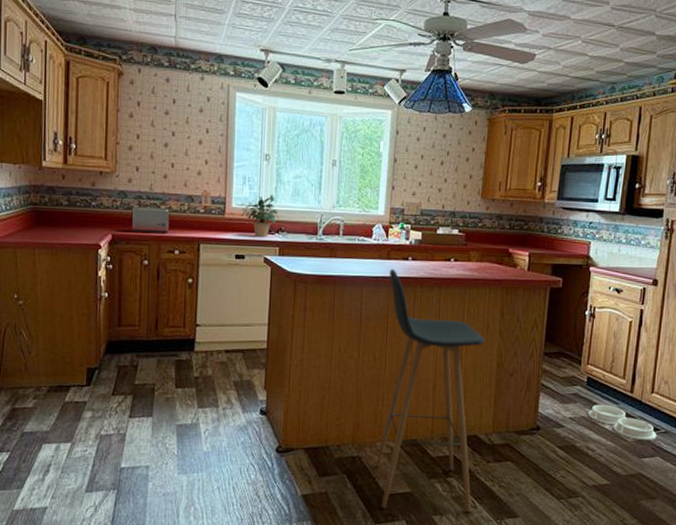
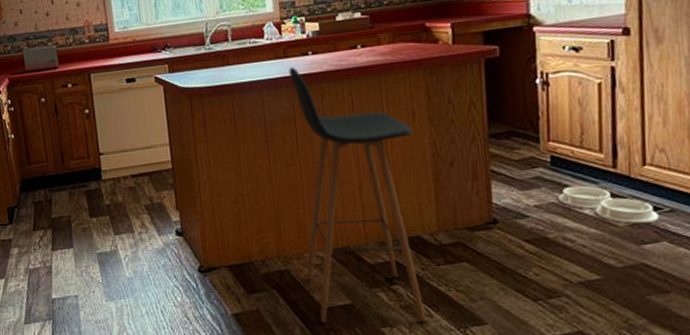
potted plant: present [241,195,280,237] -> none [124,12,164,57]

